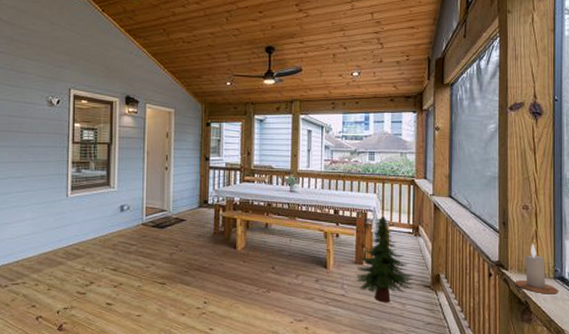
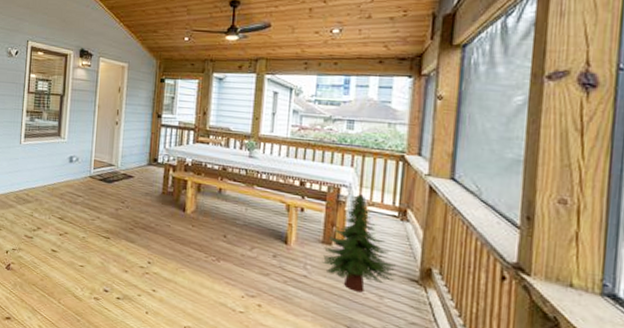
candle: present [515,244,559,295] -> none [539,248,608,315]

